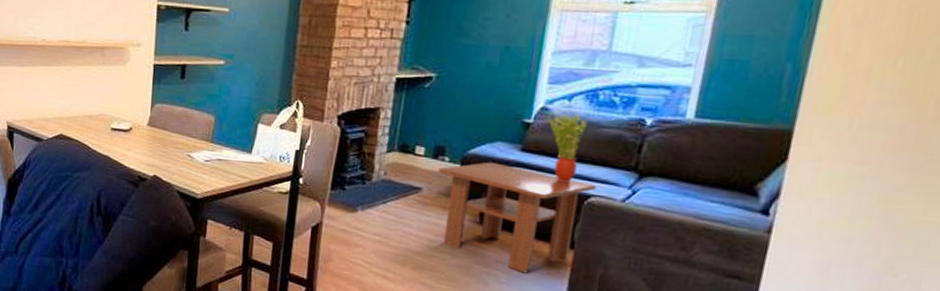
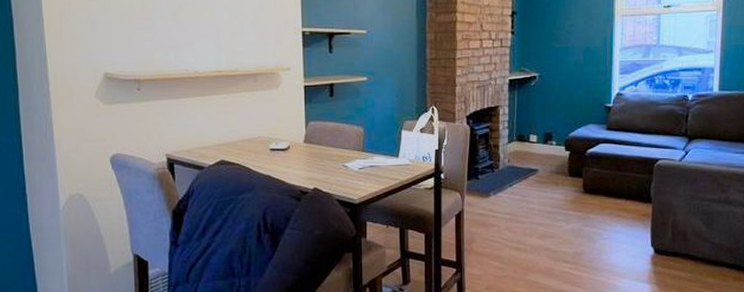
coffee table: present [438,162,597,274] -> none [549,141,662,228]
potted plant: present [548,109,588,182] -> none [623,93,651,151]

